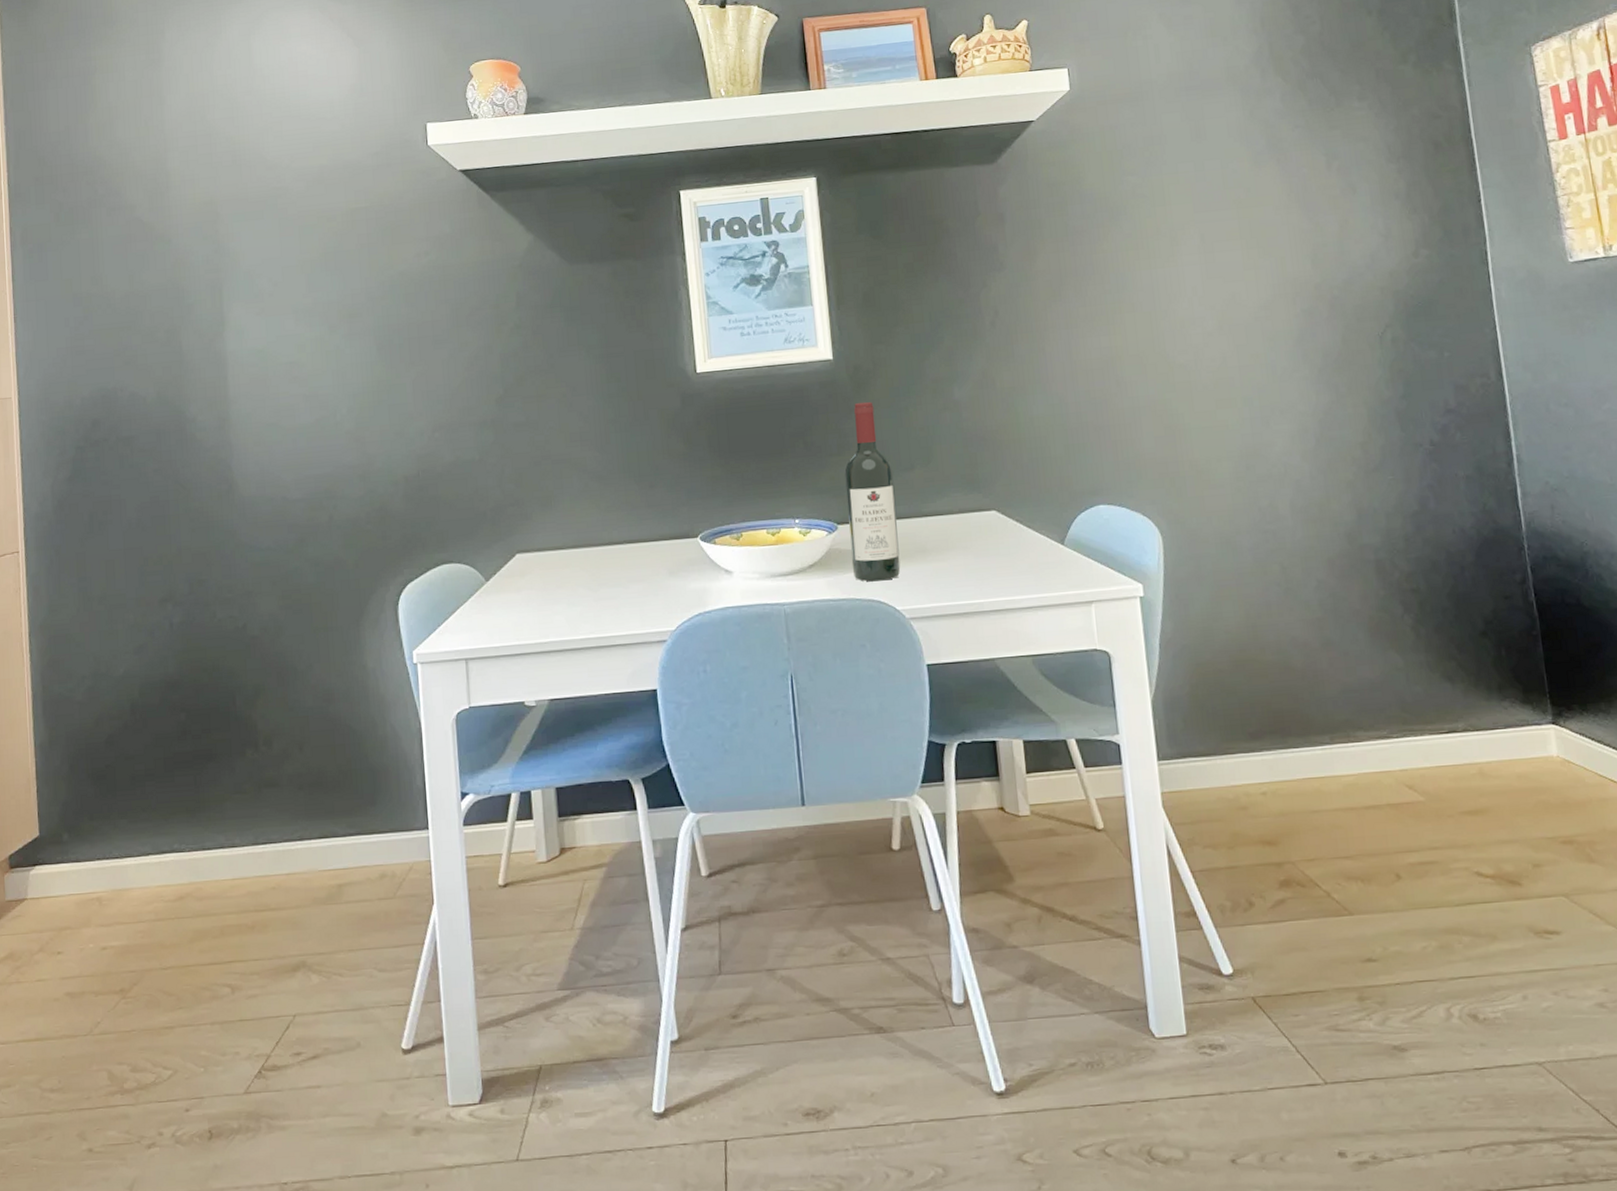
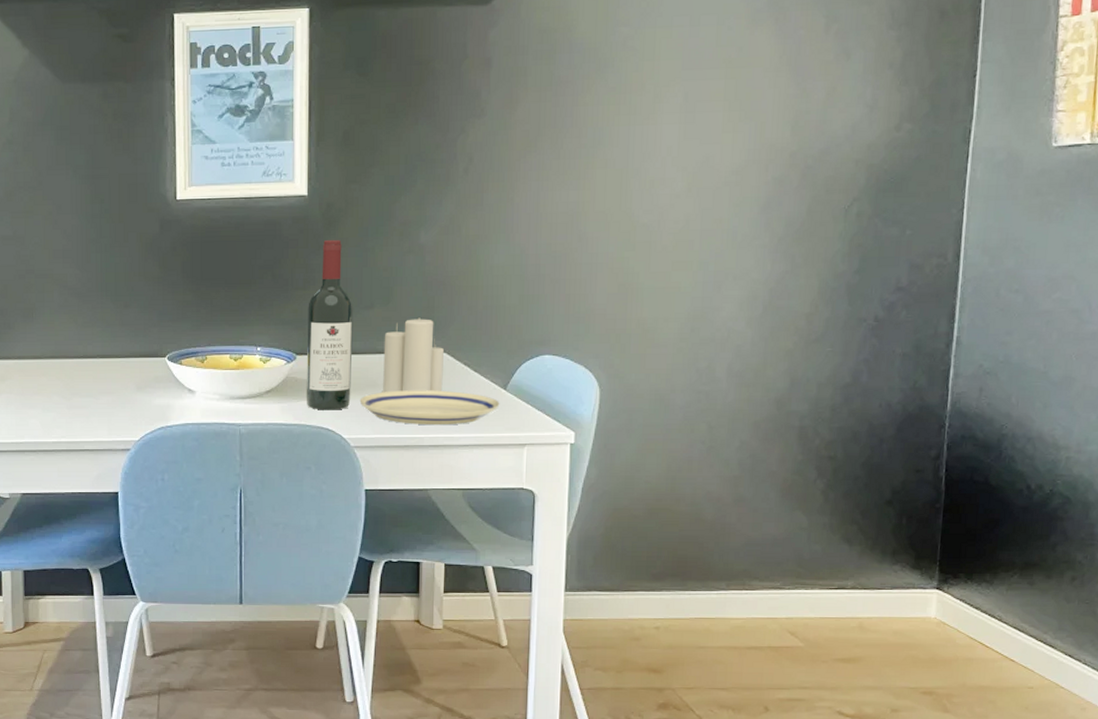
plate: none [910,550,1060,590] -> present [359,390,500,426]
candle: none [928,476,997,558] -> present [382,317,444,393]

